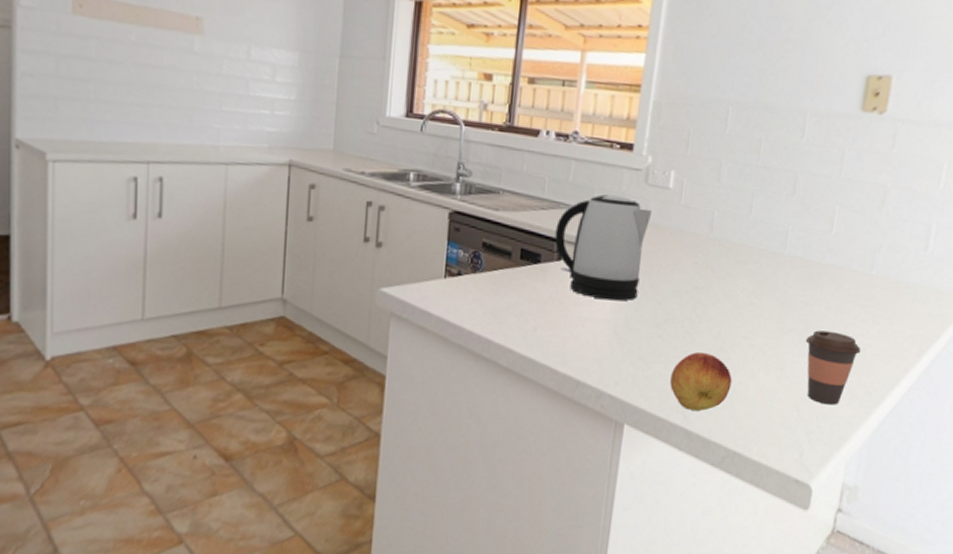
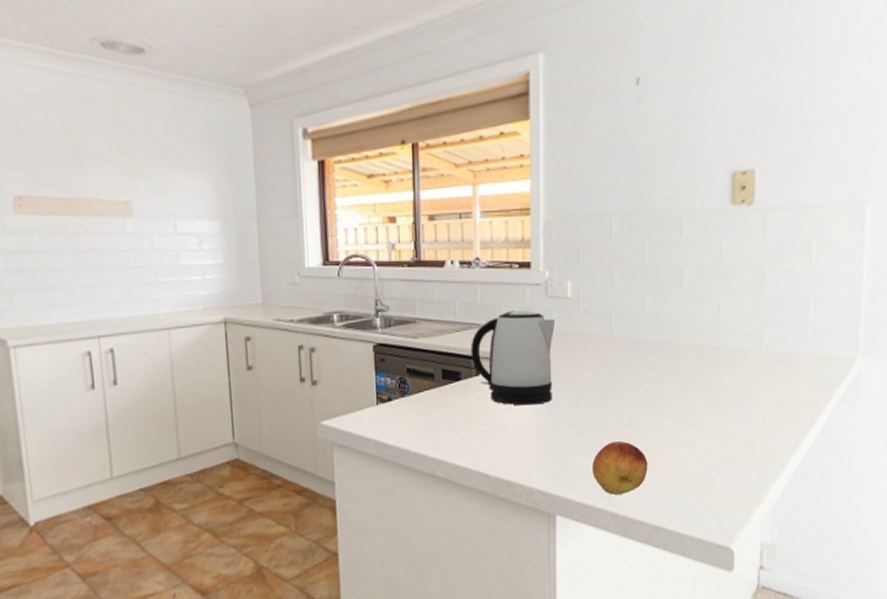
coffee cup: present [805,330,861,405] -> none [709,406,761,474]

